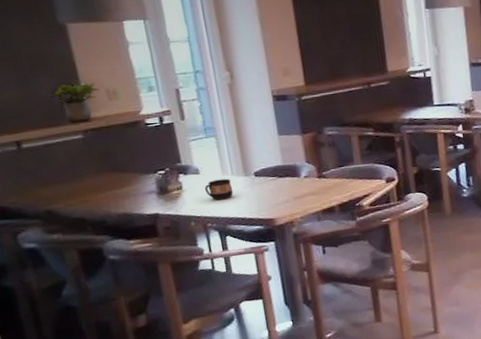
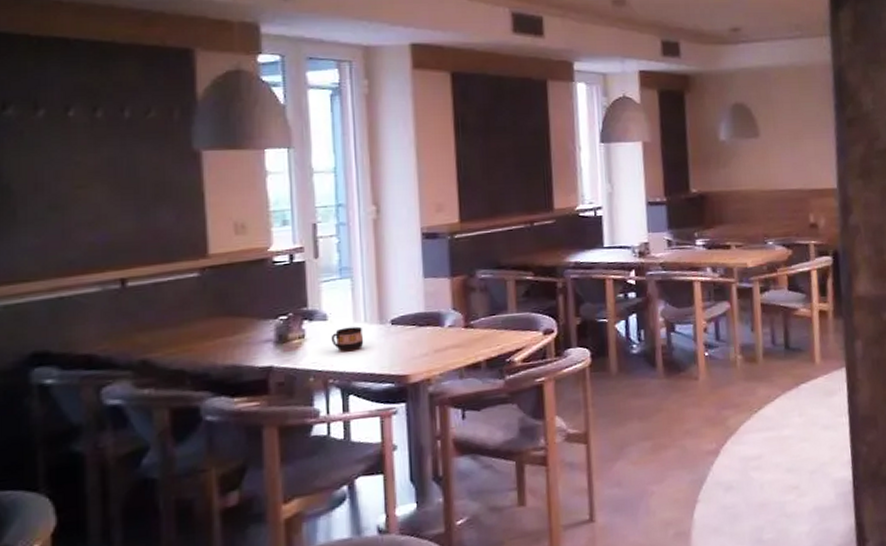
potted plant: present [50,81,100,123] -> none [170,212,227,259]

